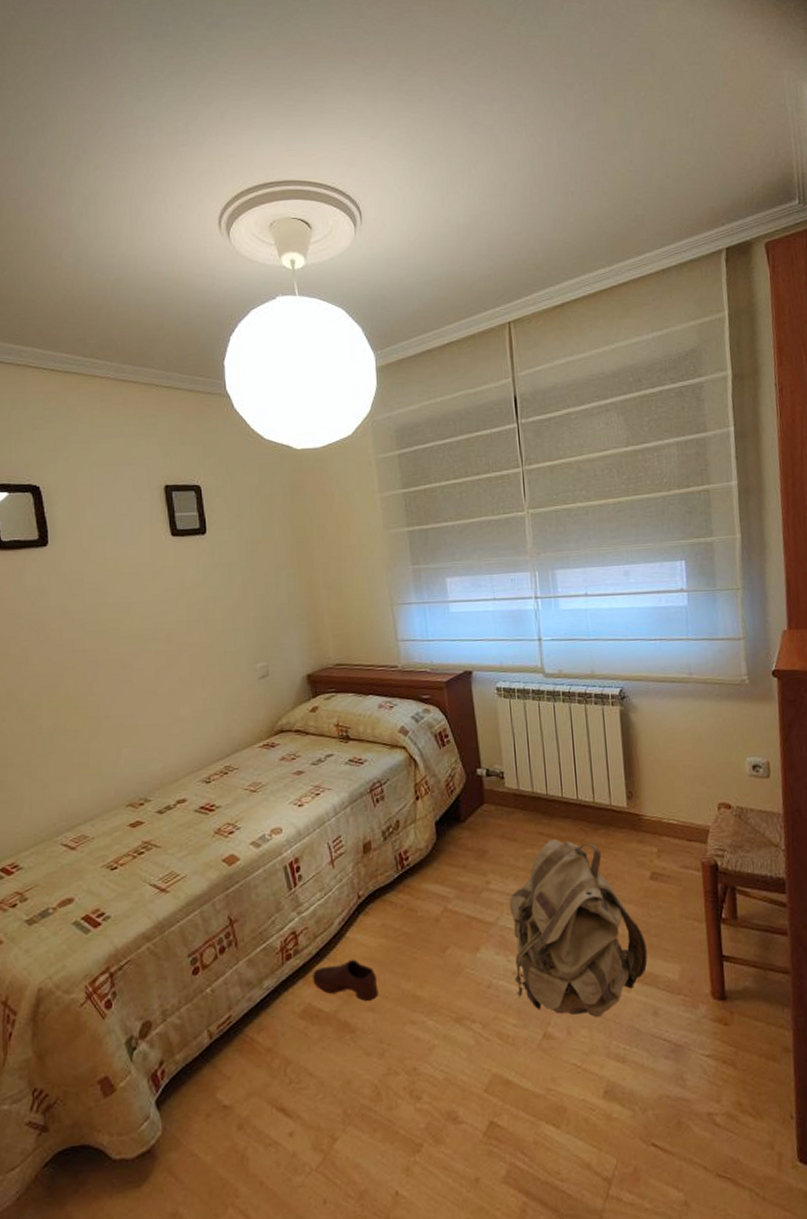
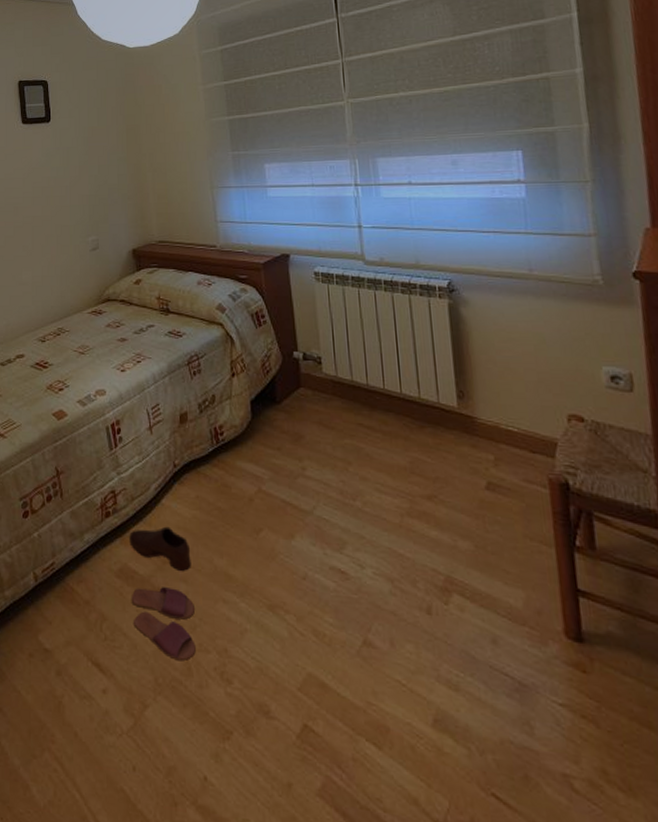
slippers: none [317,1019,385,1088] -> present [132,587,196,660]
backpack: present [508,838,648,1018] -> none [325,431,484,635]

